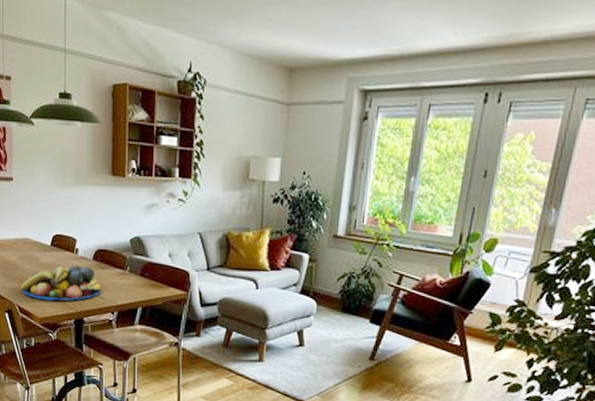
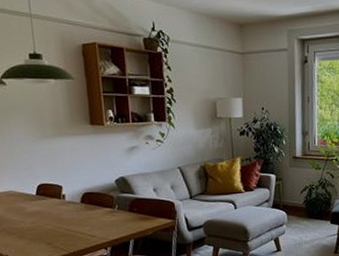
fruit bowl: present [20,265,102,301] -> none [8,210,93,247]

